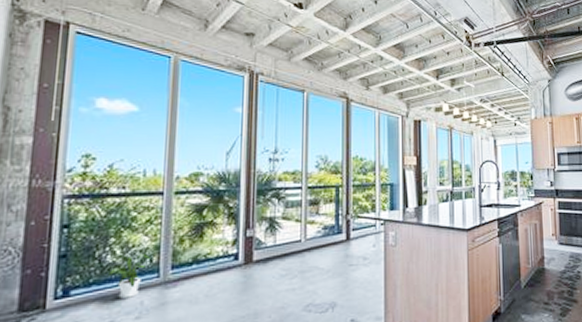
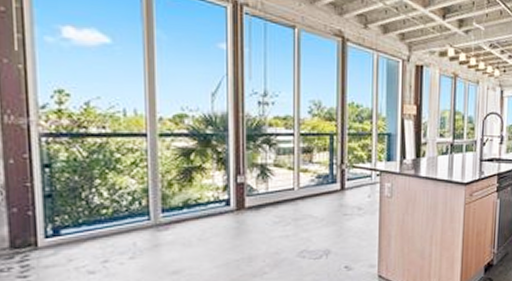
house plant: present [107,253,151,298] -> none [96,195,140,239]

